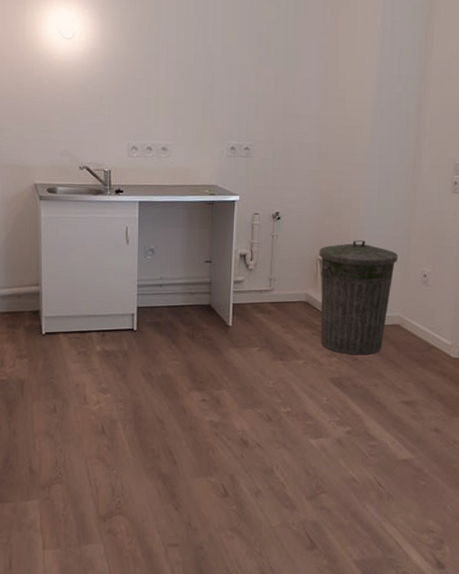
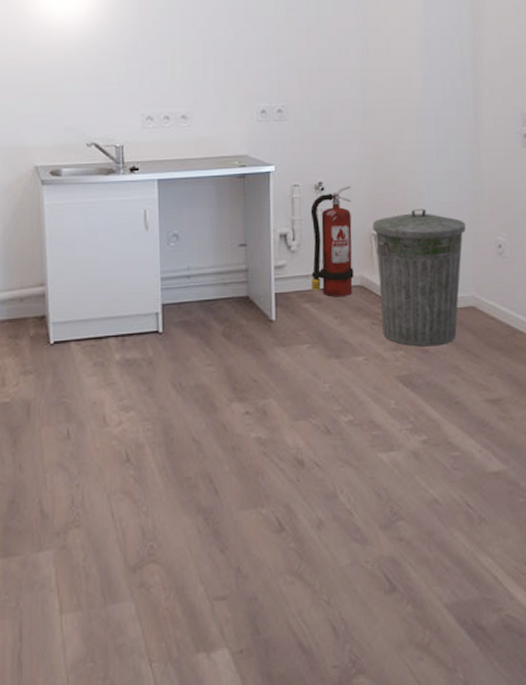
fire extinguisher: none [263,217,303,310] -> present [310,186,354,297]

